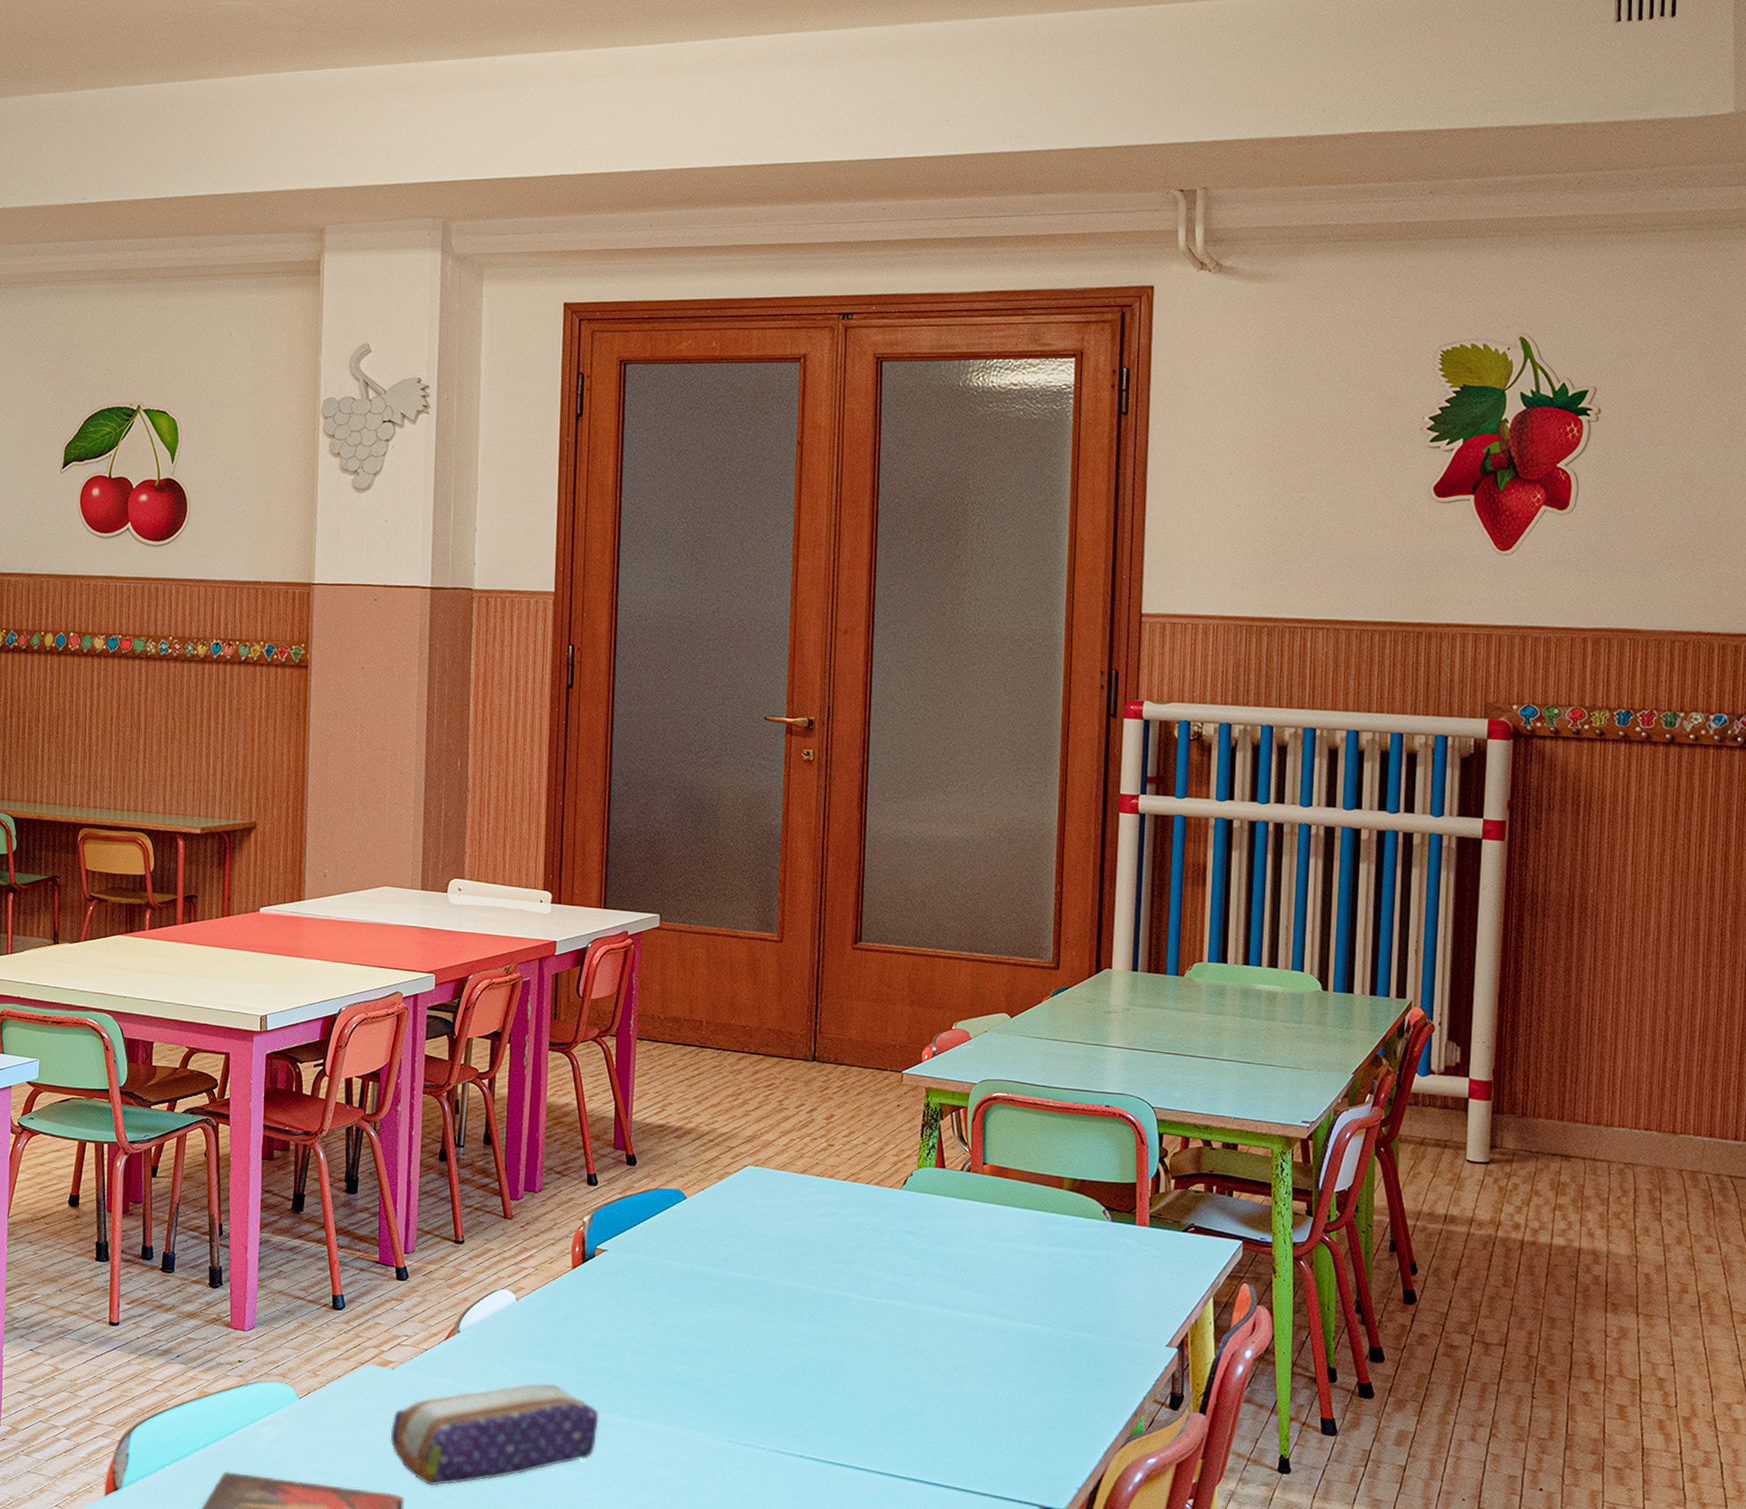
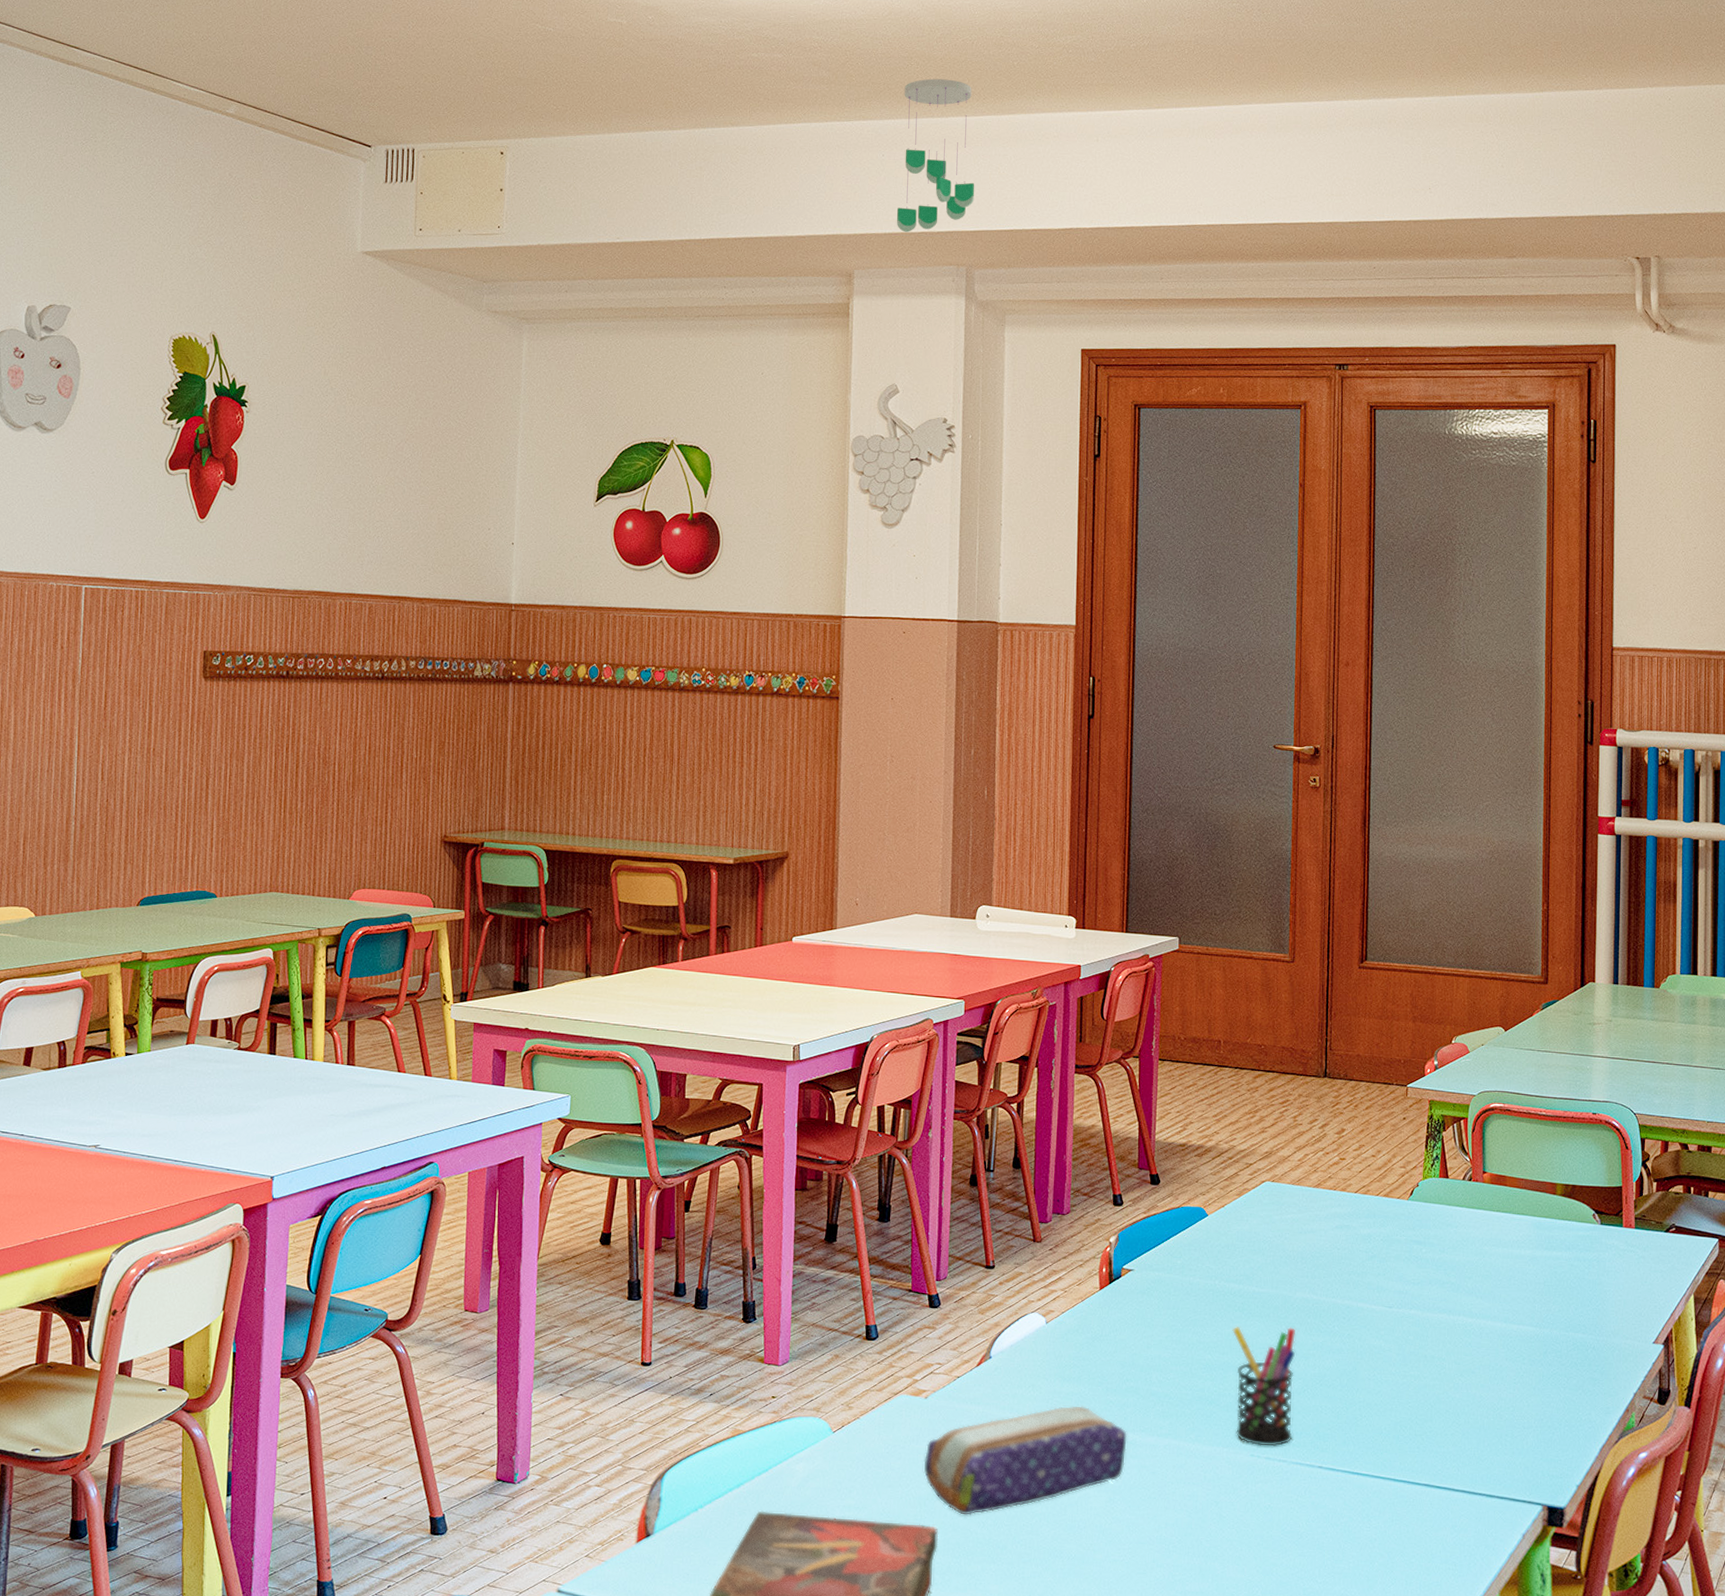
ceiling mobile: none [370,21,453,184] -> present [896,78,975,232]
pen holder: none [710,1310,778,1434] -> present [1232,1325,1296,1447]

